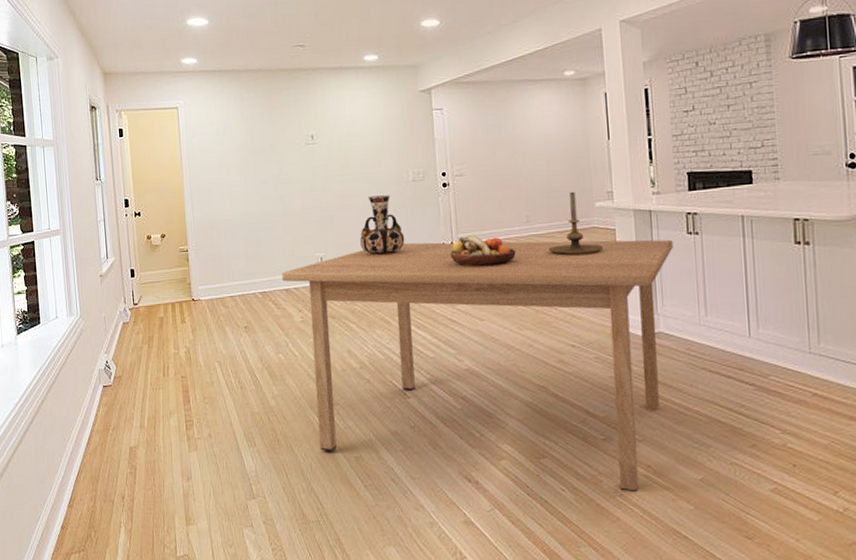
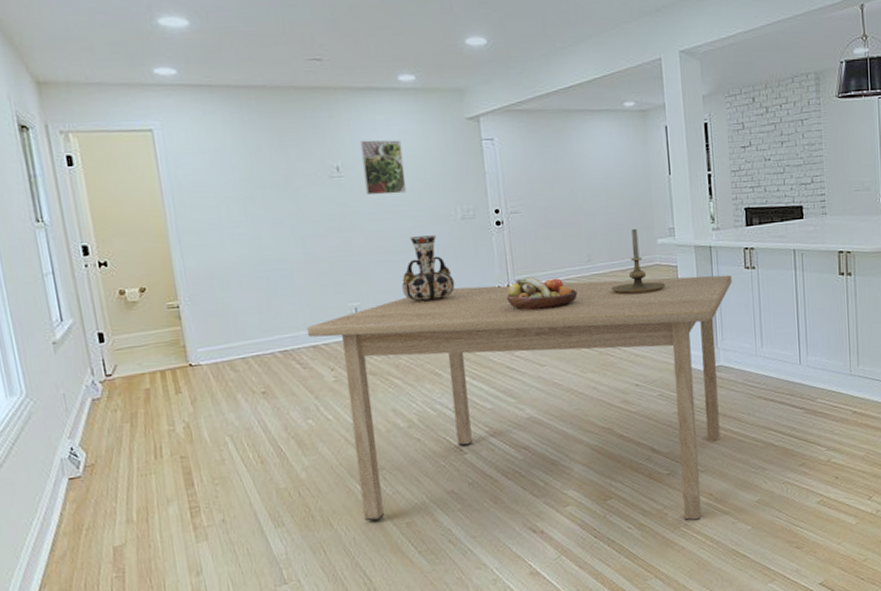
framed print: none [330,111,367,160] -> present [359,140,407,196]

